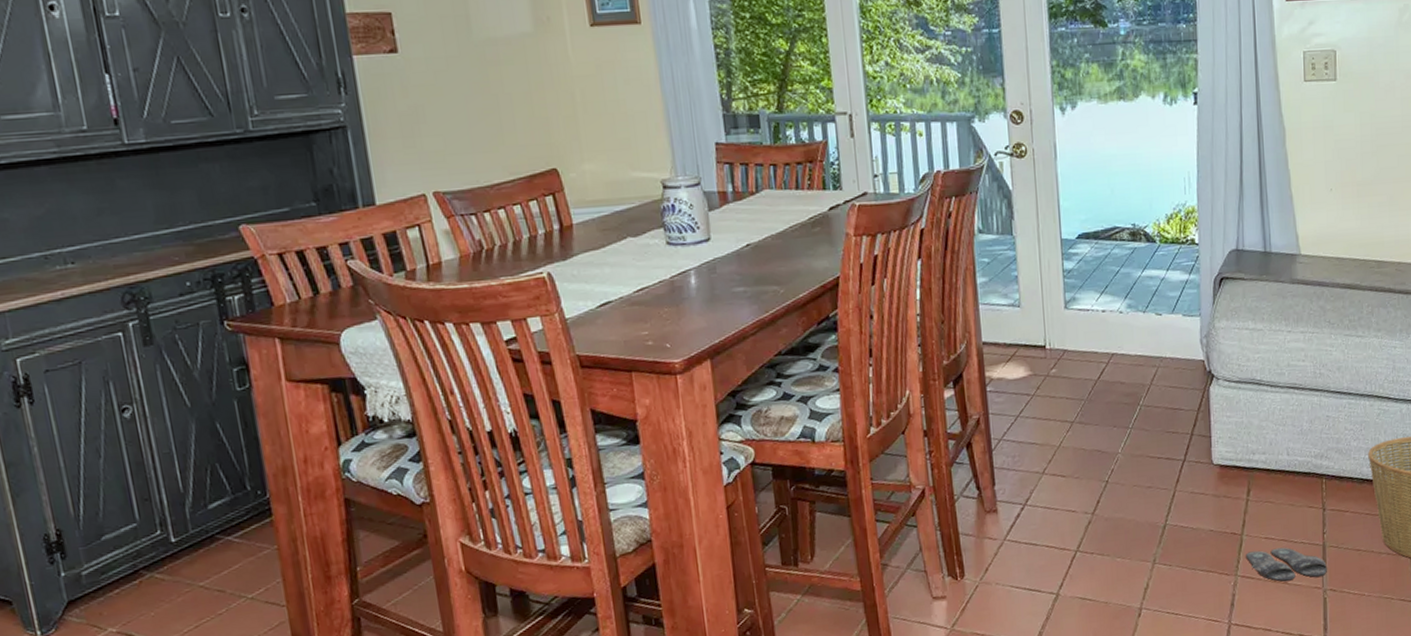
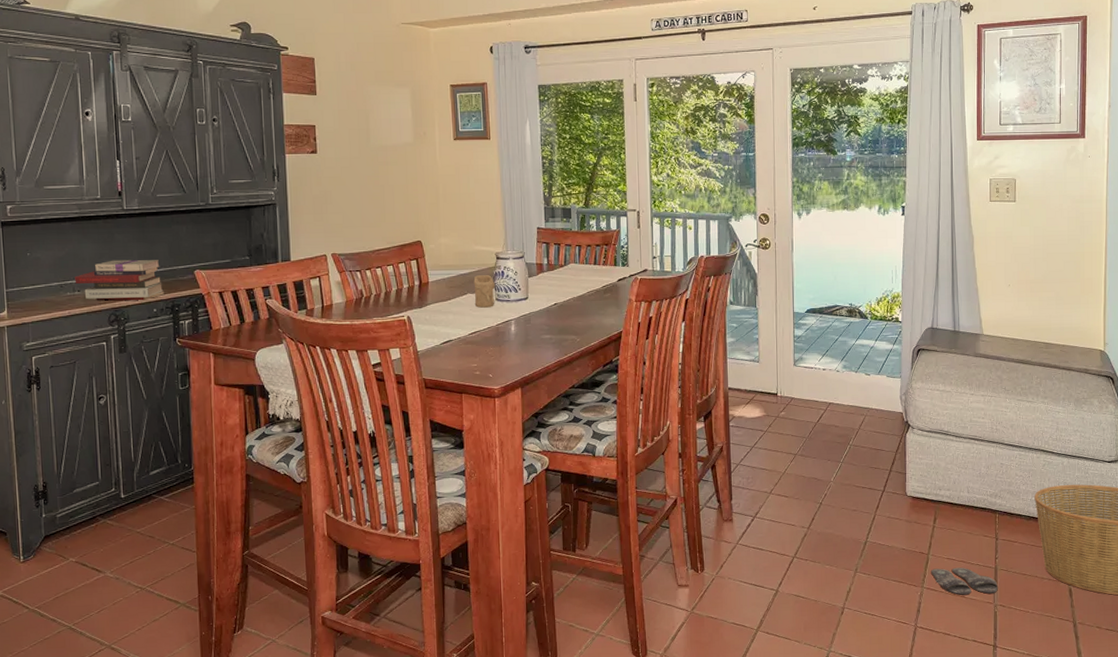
books: none [63,213,199,275] -> present [74,259,164,301]
candle: none [634,211,666,257] -> present [473,275,495,309]

